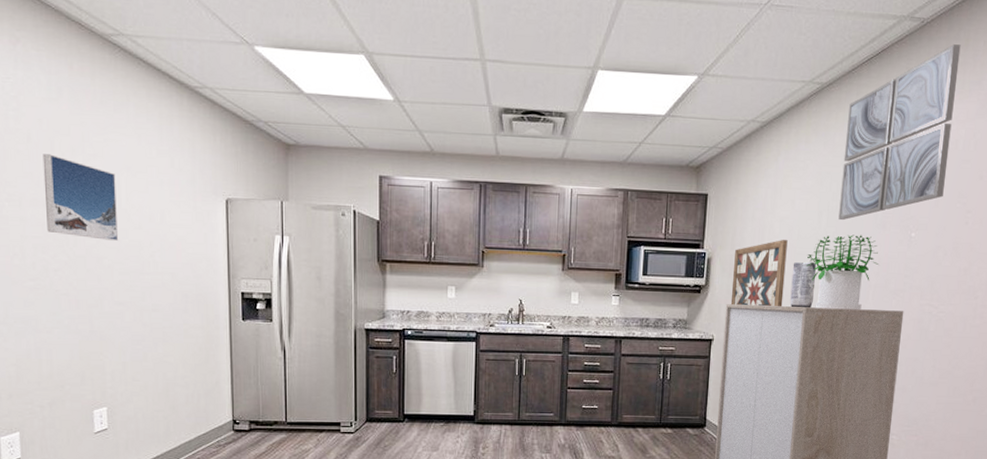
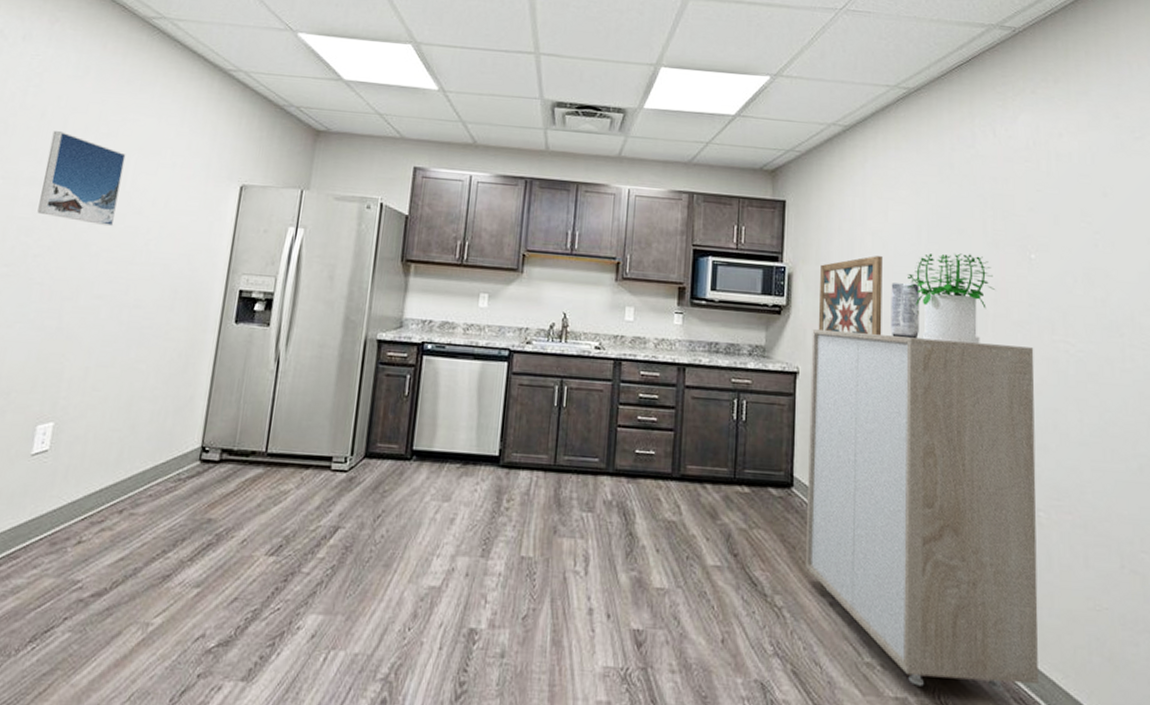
wall art: present [838,44,961,221] -> none [941,54,1063,237]

